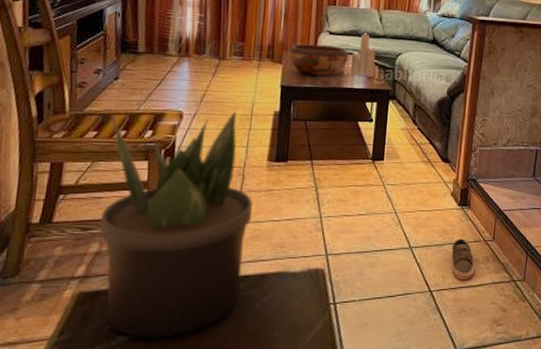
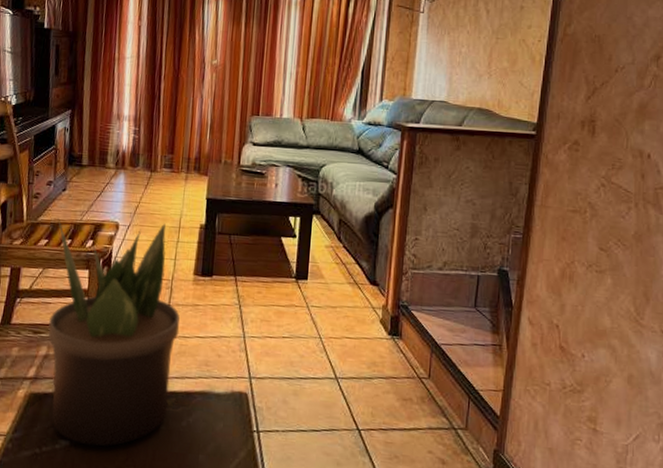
decorative bowl: present [288,43,349,77] -> none [213,155,272,190]
candle: present [349,33,376,77] -> none [272,143,299,190]
shoe: present [451,239,476,281] -> none [381,373,409,422]

